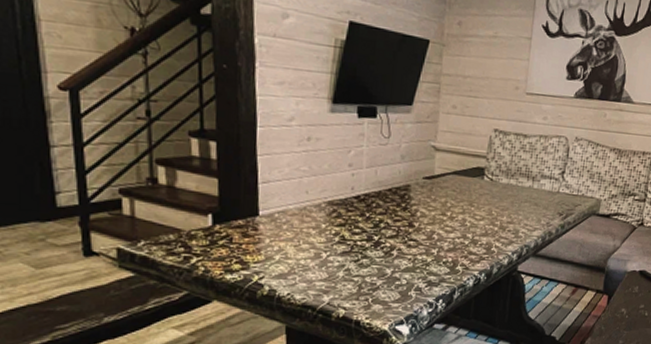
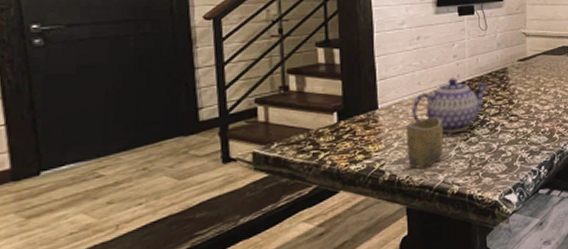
cup: none [288,231,332,286] -> present [406,117,444,169]
teapot: none [296,189,386,253] -> present [412,78,488,134]

